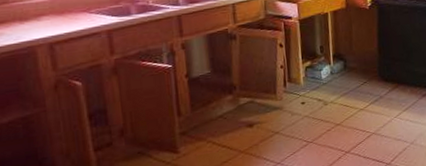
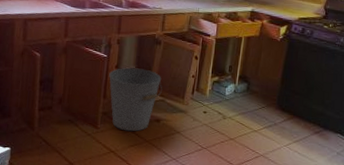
bucket: none [179,71,249,148] -> present [109,68,162,132]

